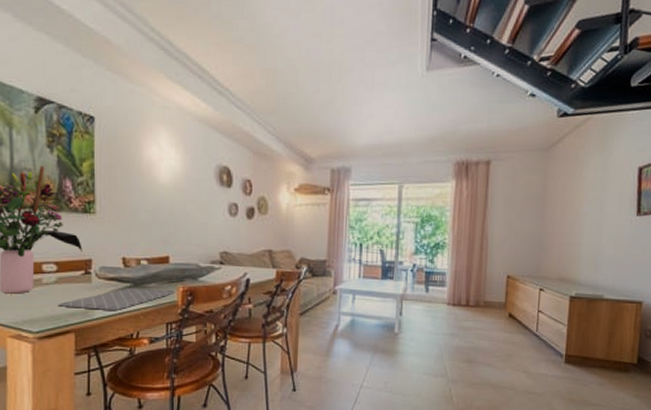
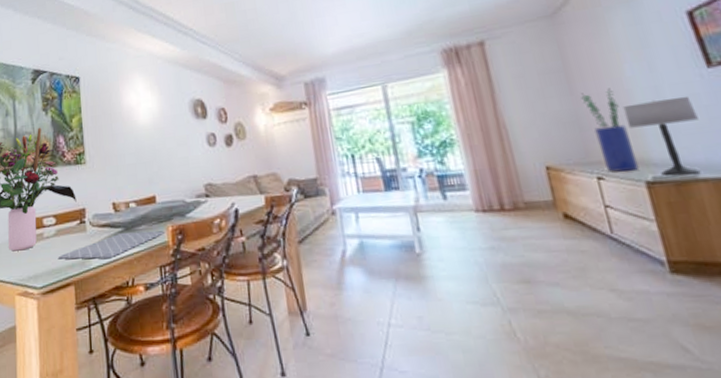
vase: none [547,219,571,286] -> present [581,88,639,172]
table lamp: none [572,234,619,295] -> present [623,97,701,176]

